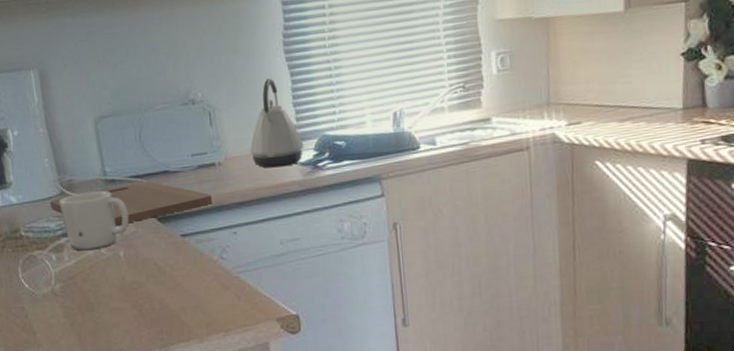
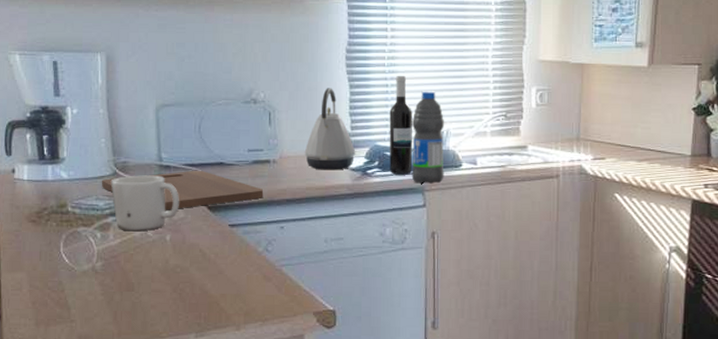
wine bottle: none [335,55,367,165] -> present [389,75,413,175]
water bottle: none [361,68,402,172] -> present [411,91,445,184]

